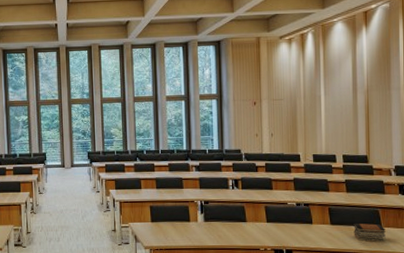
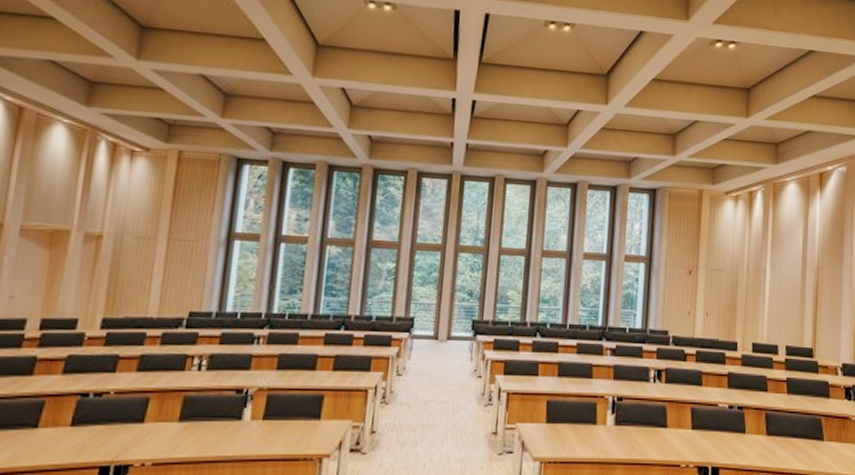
book stack: present [353,223,386,242] -> none [792,434,828,459]

